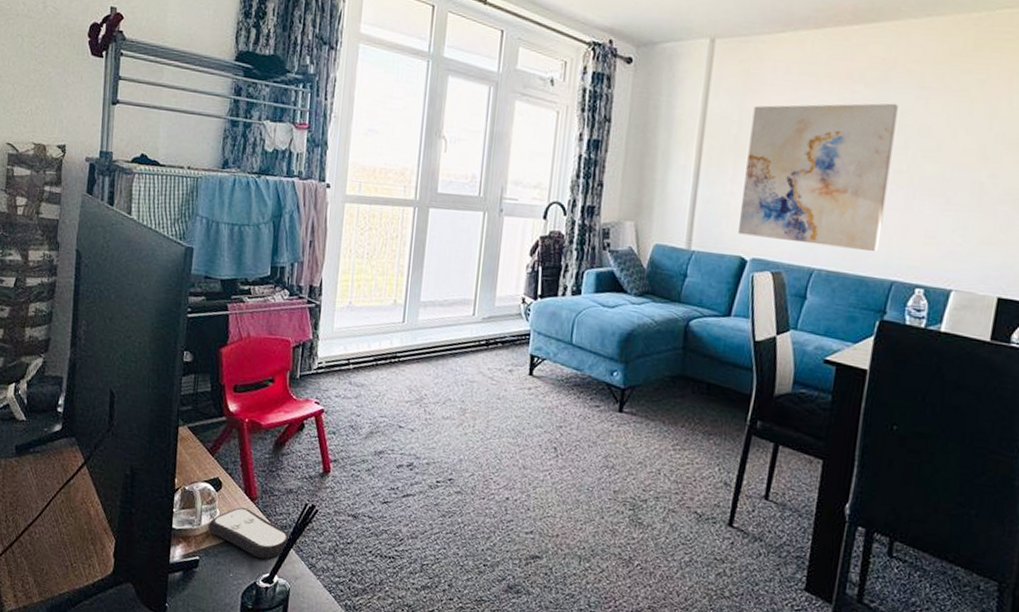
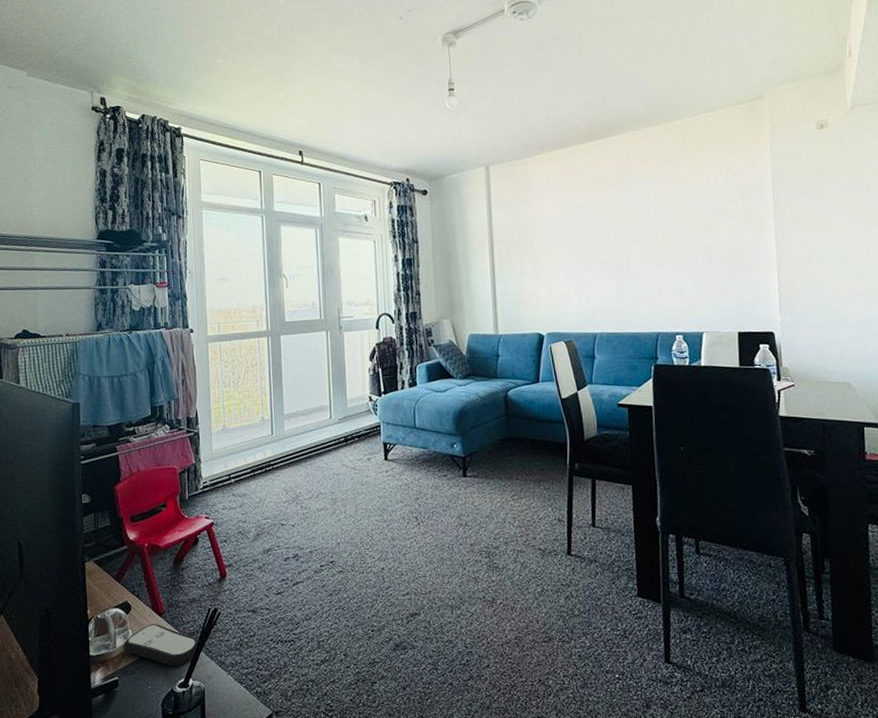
wall art: present [738,103,898,251] -> none [528,196,643,316]

